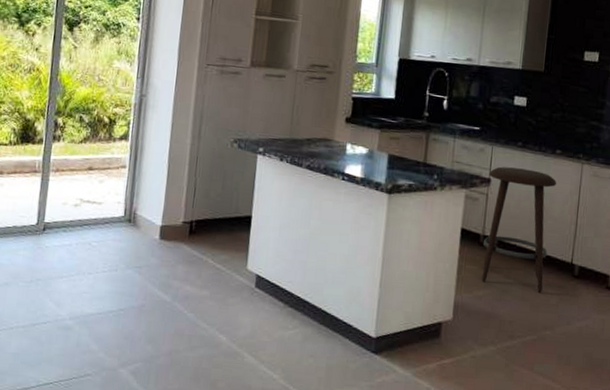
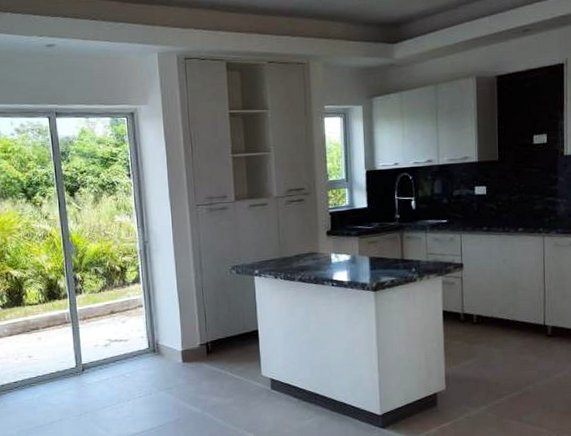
stool: present [481,166,557,293] -> none [461,249,523,354]

